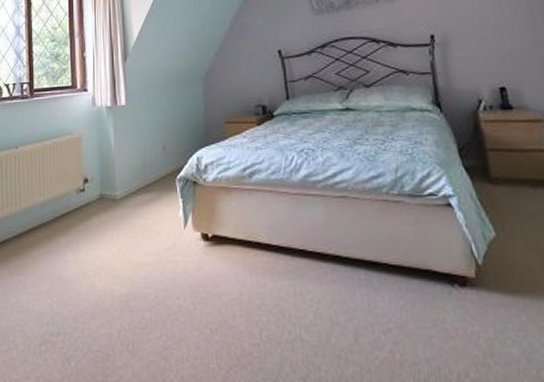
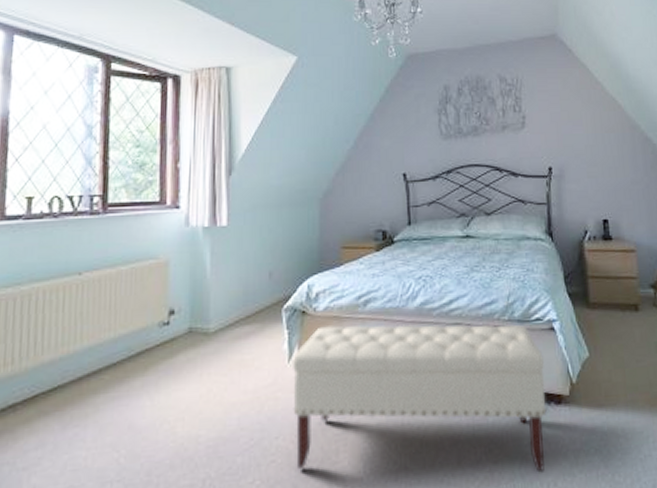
bench: none [188,196,453,359] -> present [293,324,548,473]

